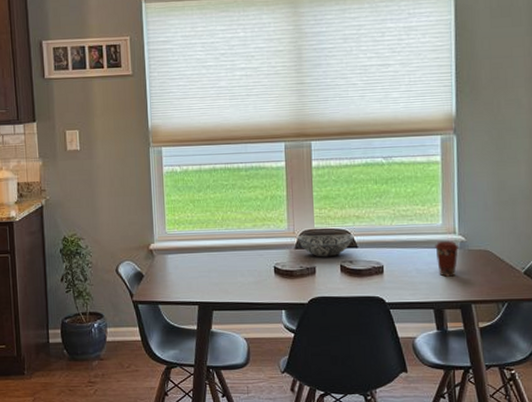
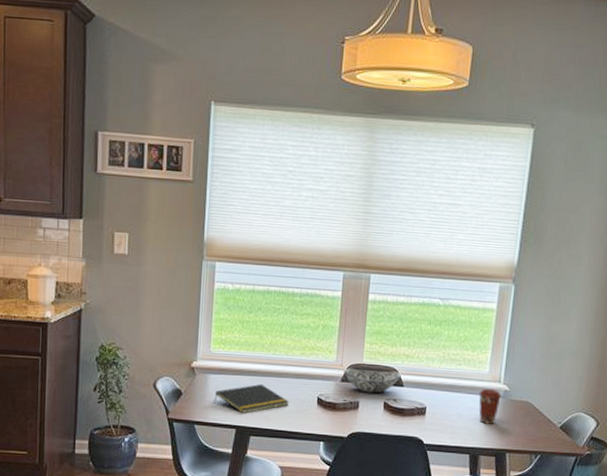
notepad: none [174,258,247,289] -> present [214,383,290,414]

